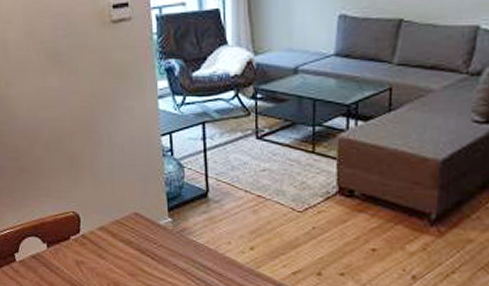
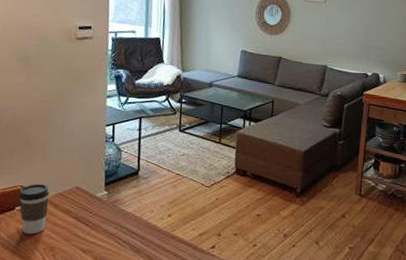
coffee cup: none [72,208,107,268] -> present [18,183,50,235]

